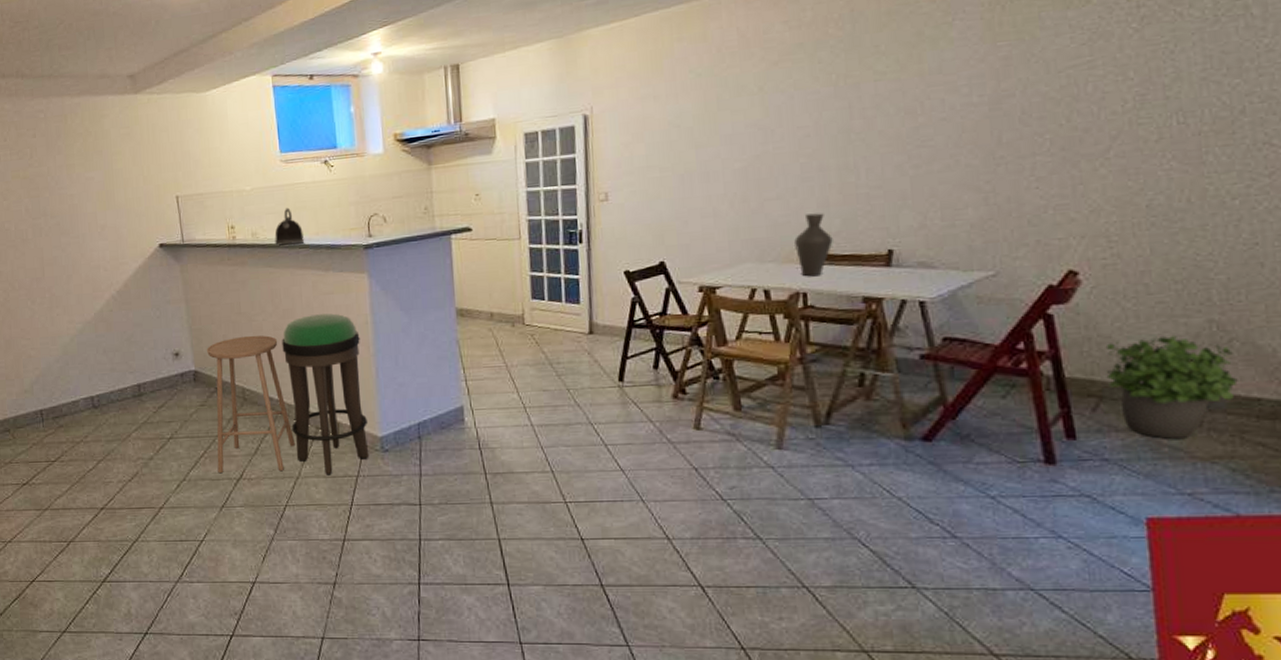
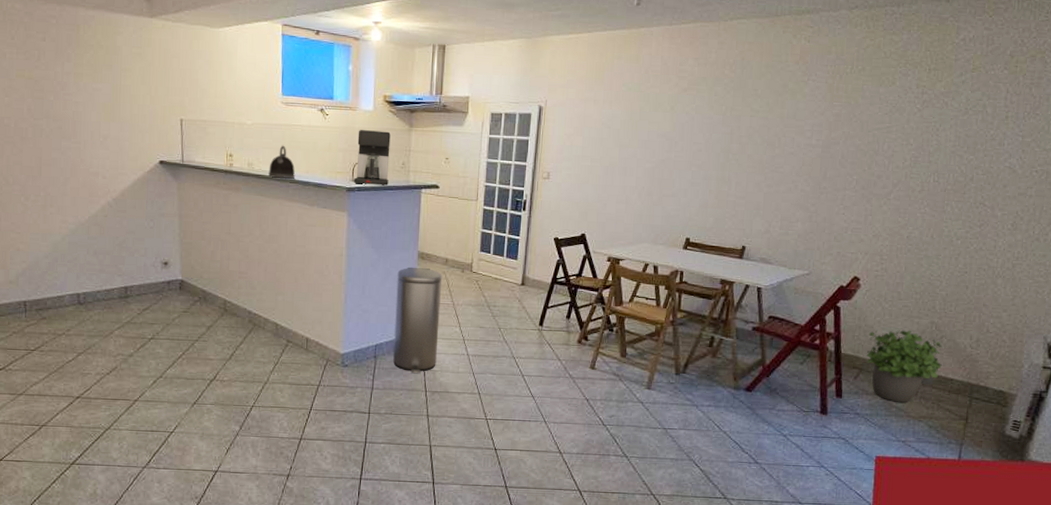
stool: present [207,335,296,474] -> none [193,254,267,376]
bar stool: present [282,313,370,475] -> none [265,242,334,383]
coffee maker: none [369,174,411,240] -> present [353,130,391,187]
pedal bin: none [434,327,494,453] -> present [393,268,443,373]
vase: present [794,213,833,277] -> none [680,211,706,260]

